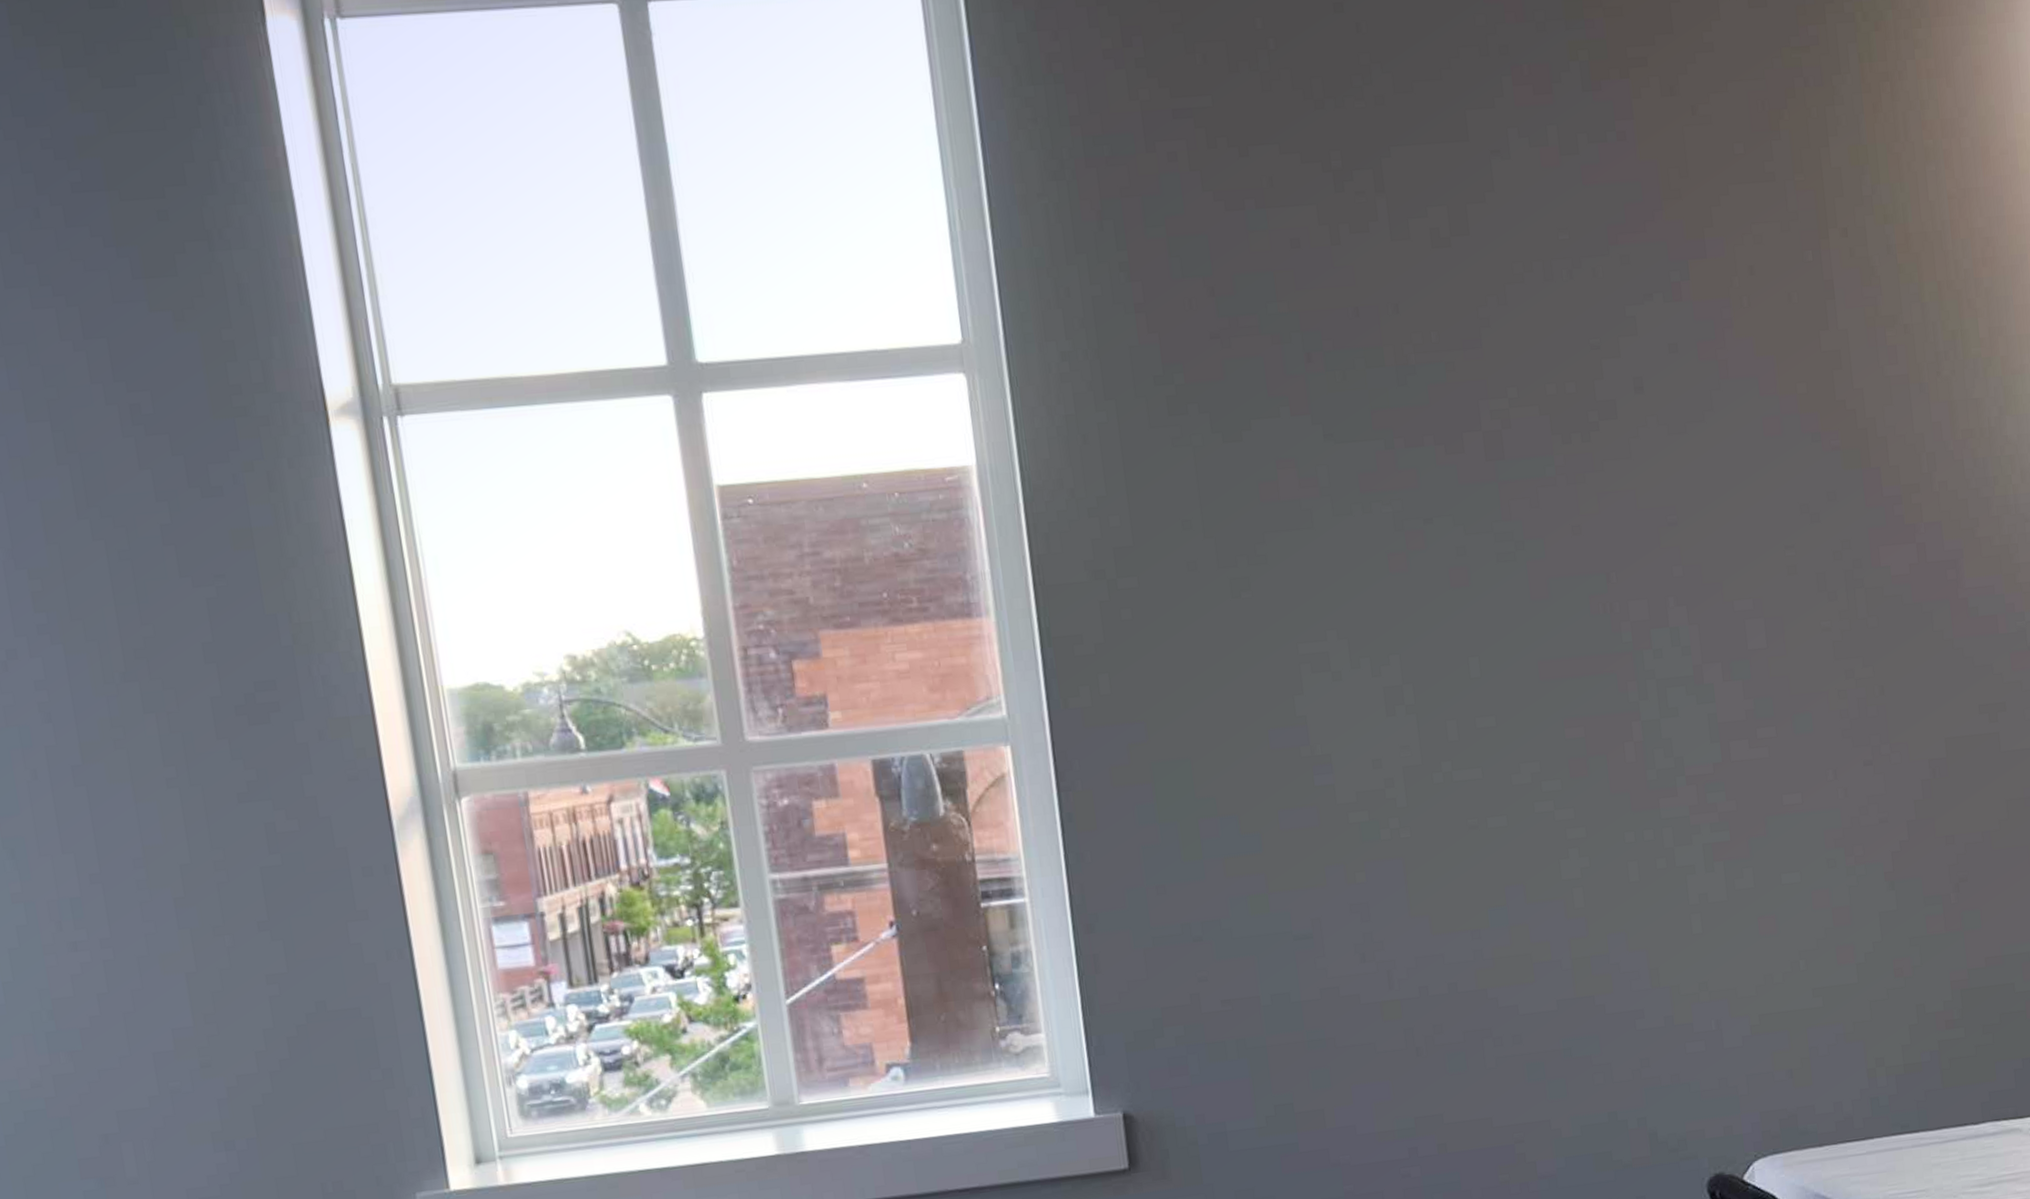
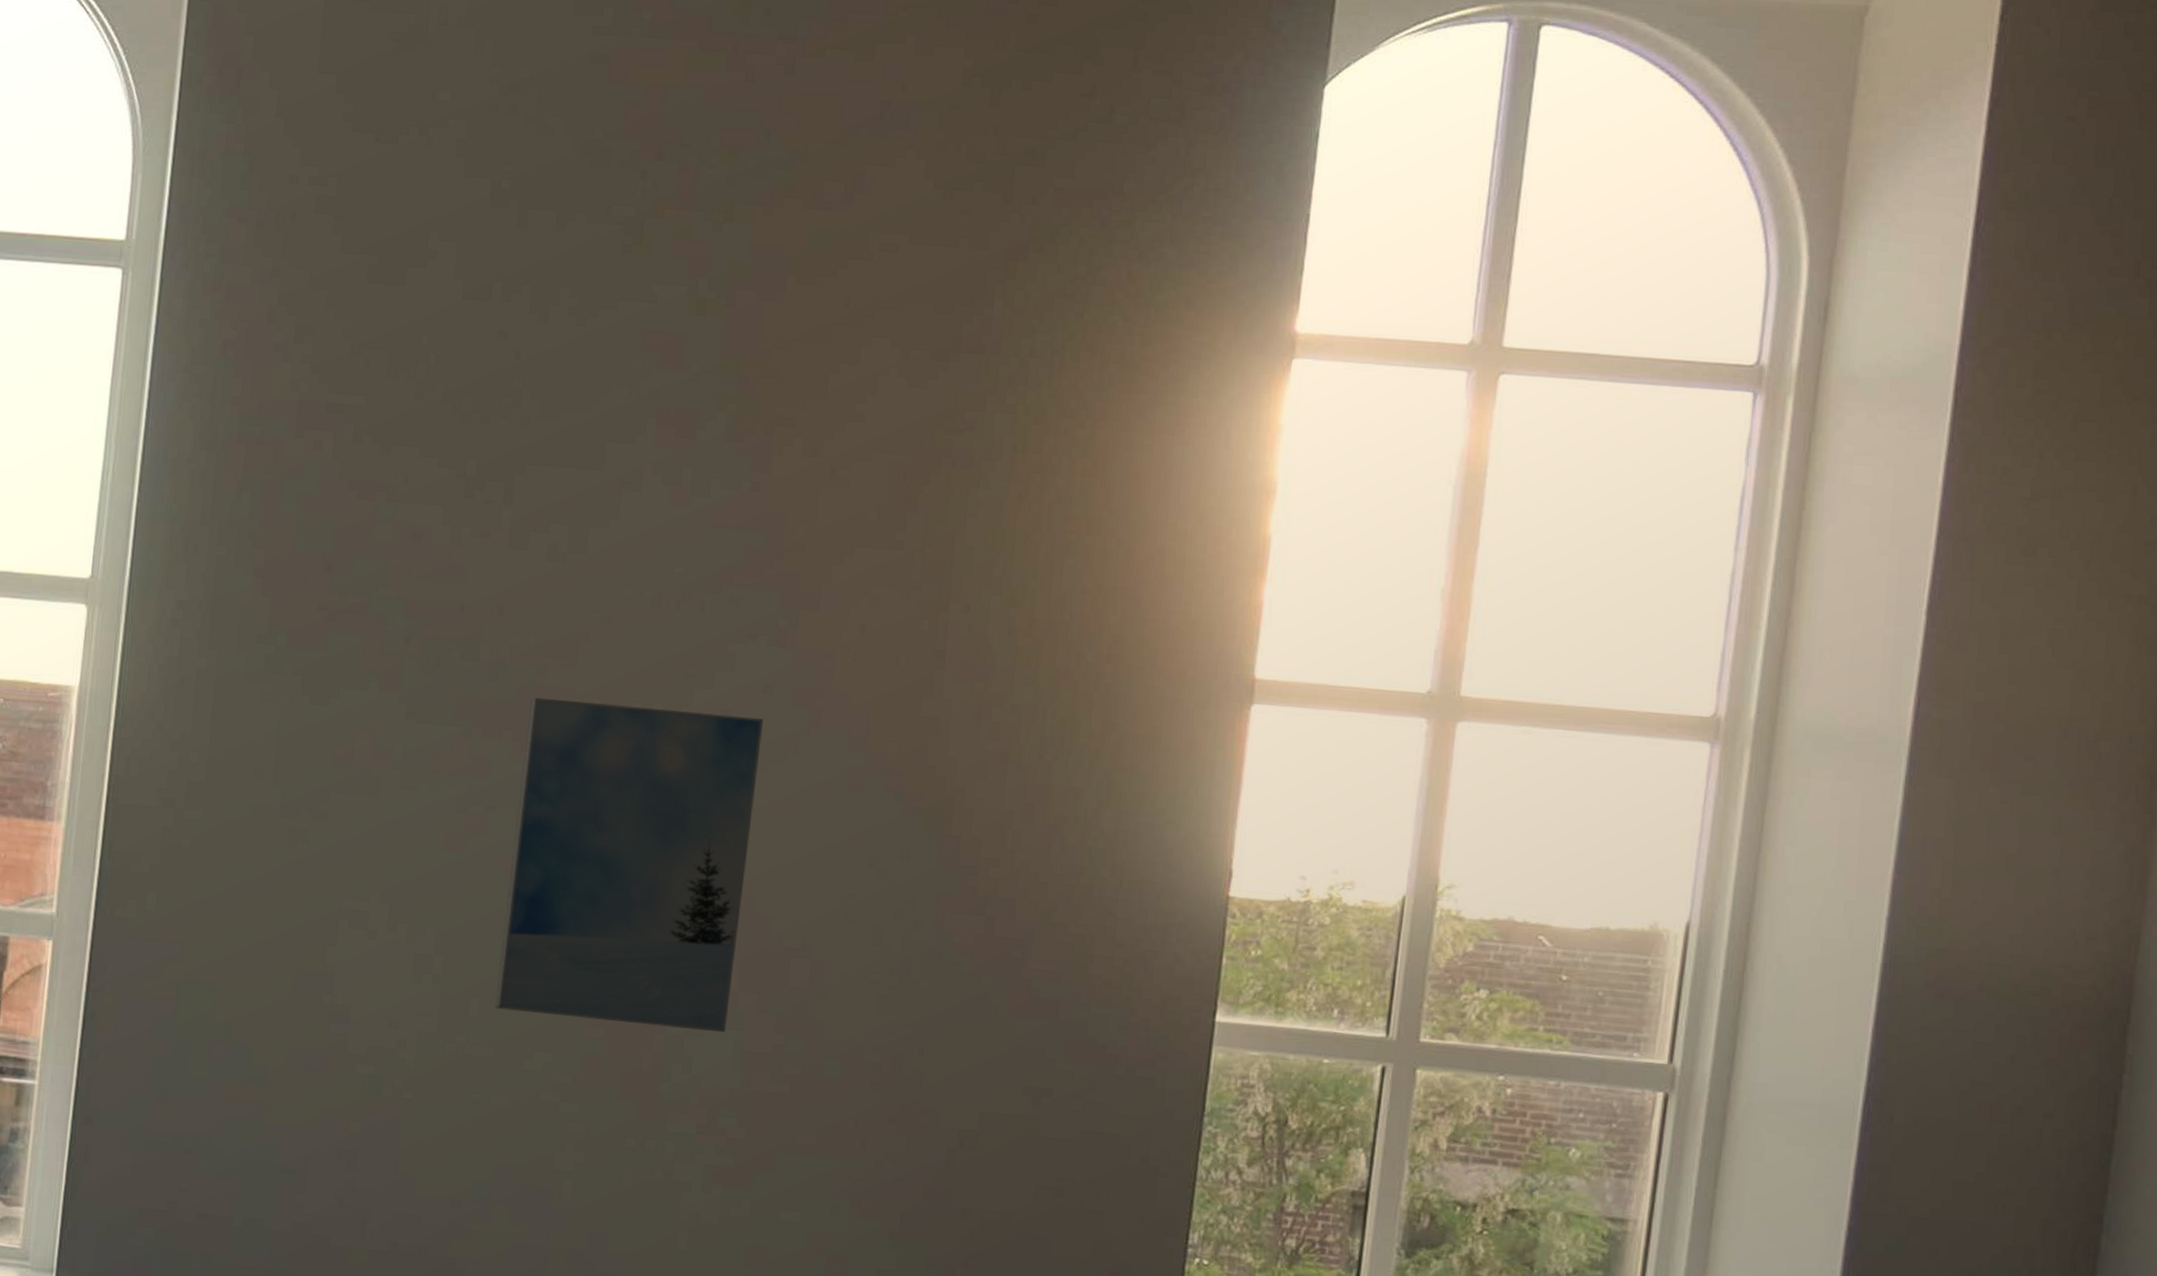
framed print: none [1445,380,1698,728] -> present [495,697,763,1033]

